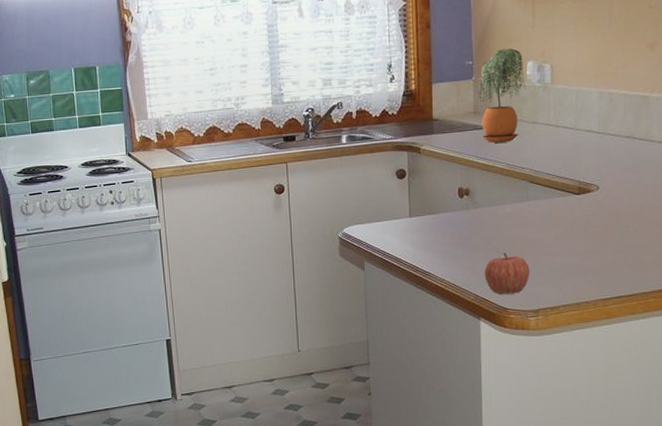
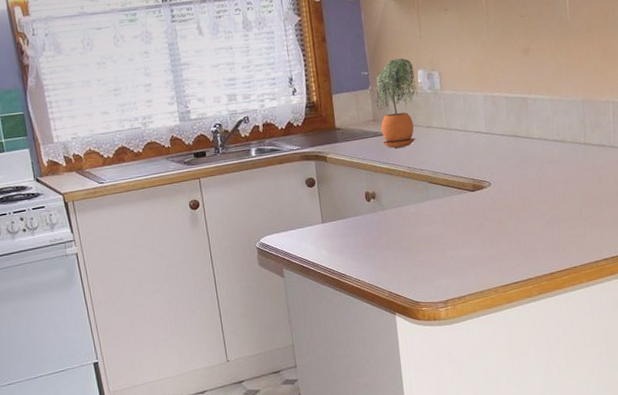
apple: present [484,252,530,294] -> none [395,250,437,290]

